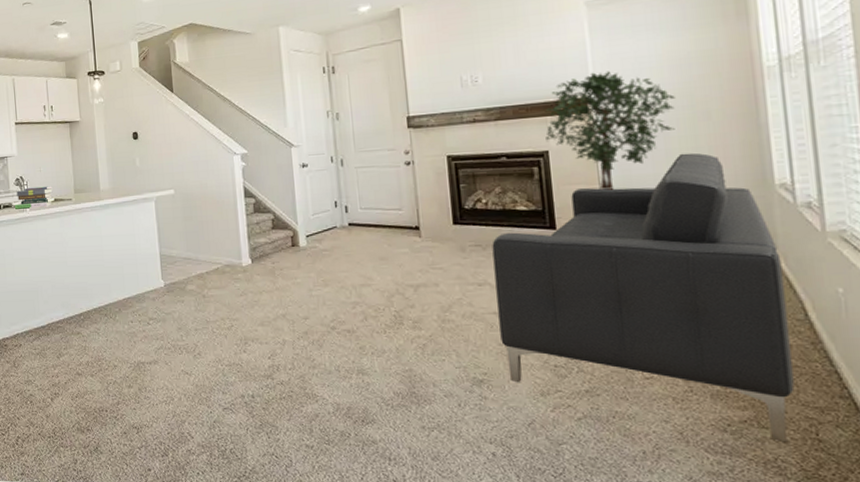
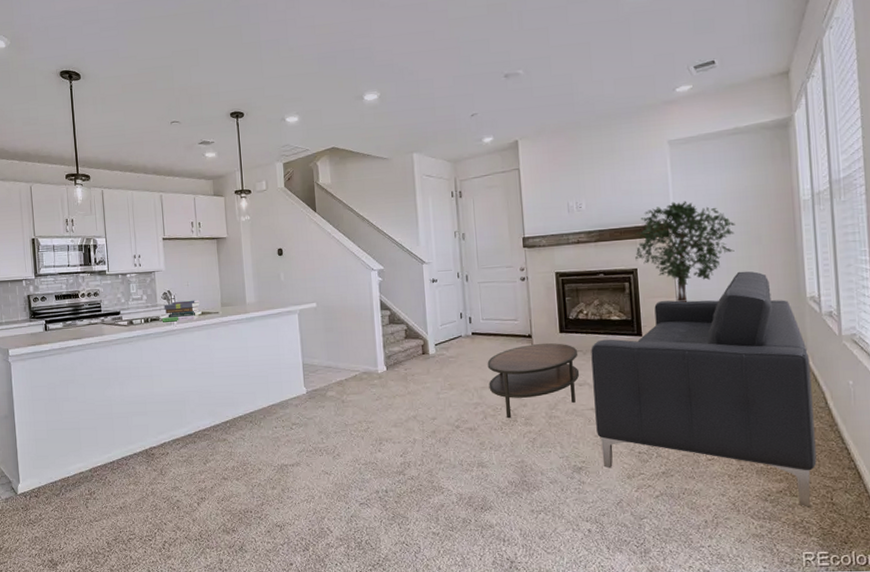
coffee table: none [367,236,479,321] -> present [487,343,580,419]

